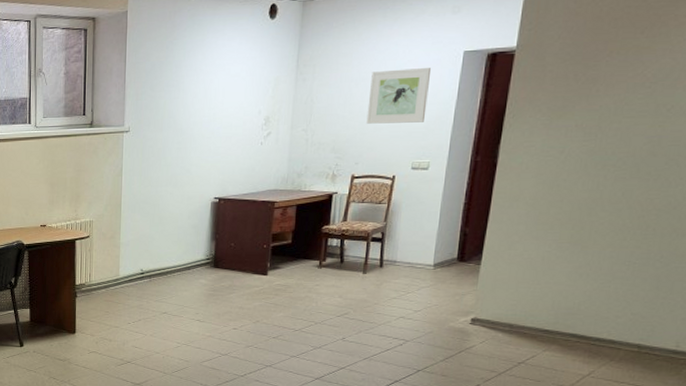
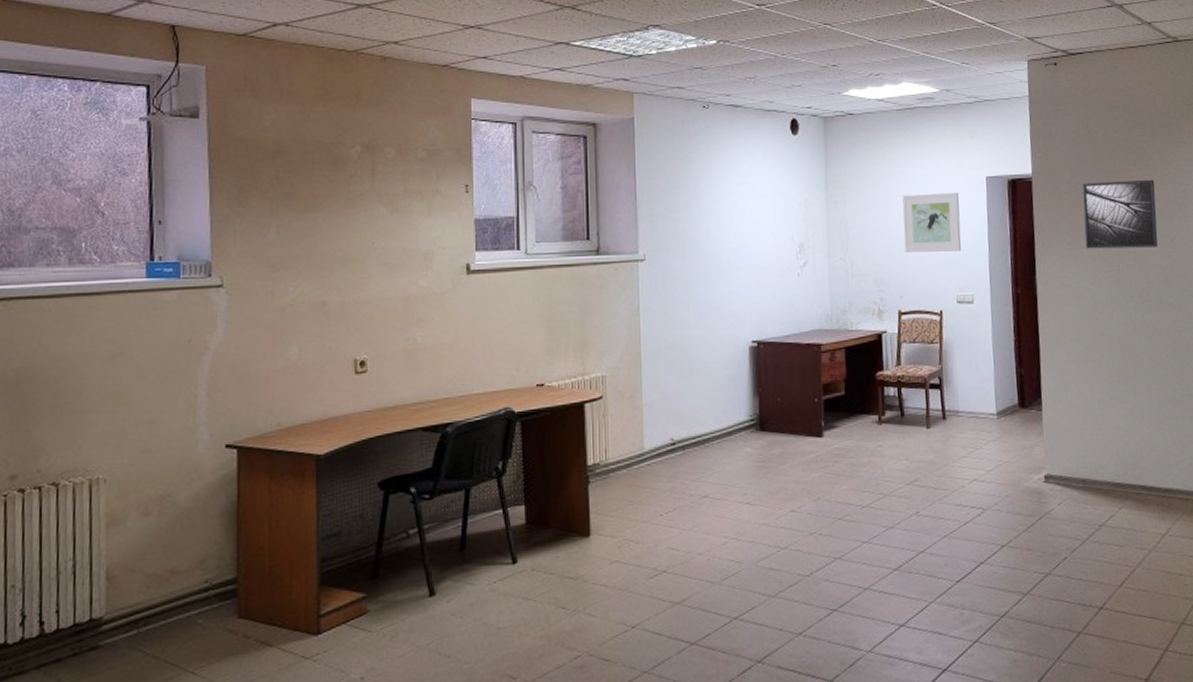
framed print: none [562,47,663,120] -> present [1082,179,1158,249]

